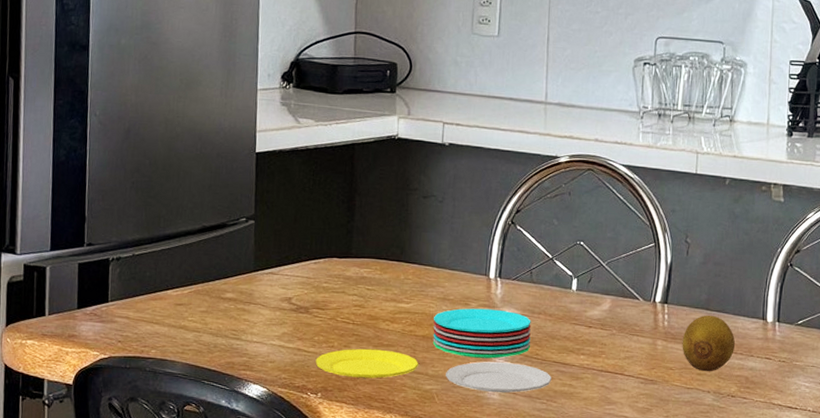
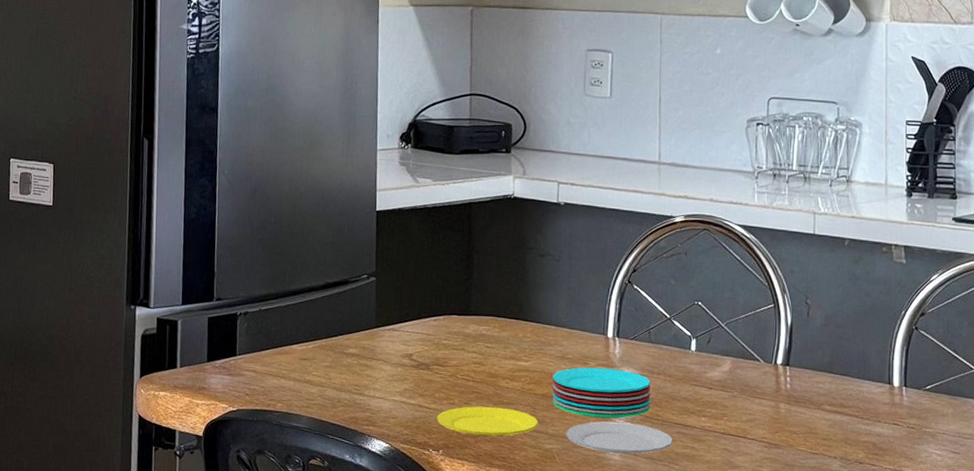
fruit: present [682,315,735,372] -> none [806,378,860,437]

